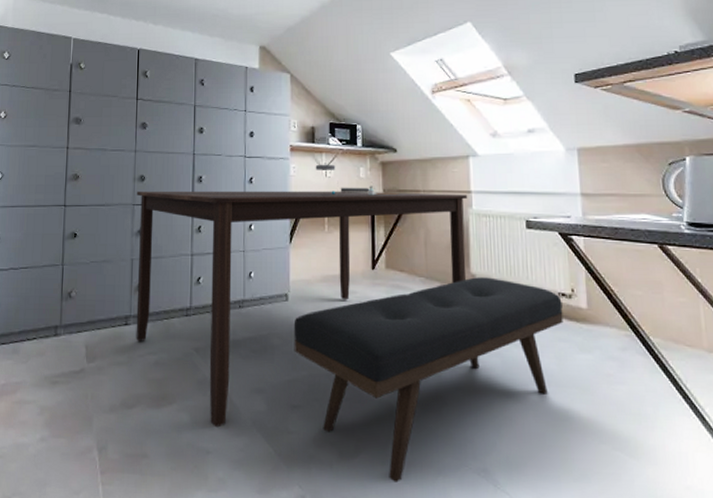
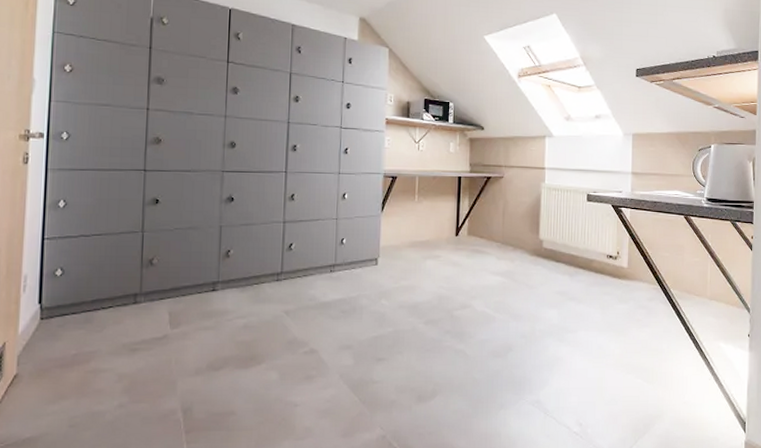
dining table: present [136,163,563,483] -> none [224,137,609,418]

